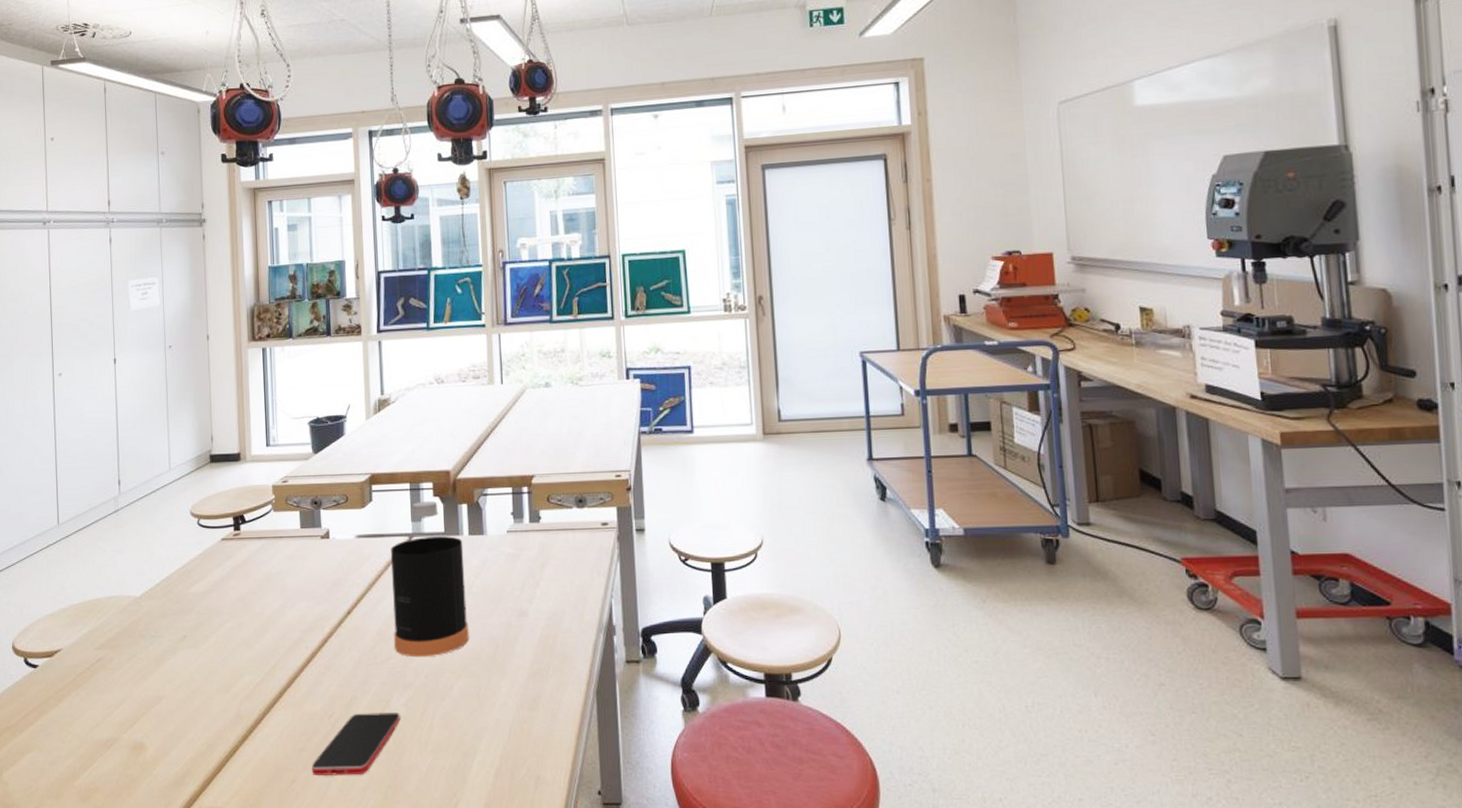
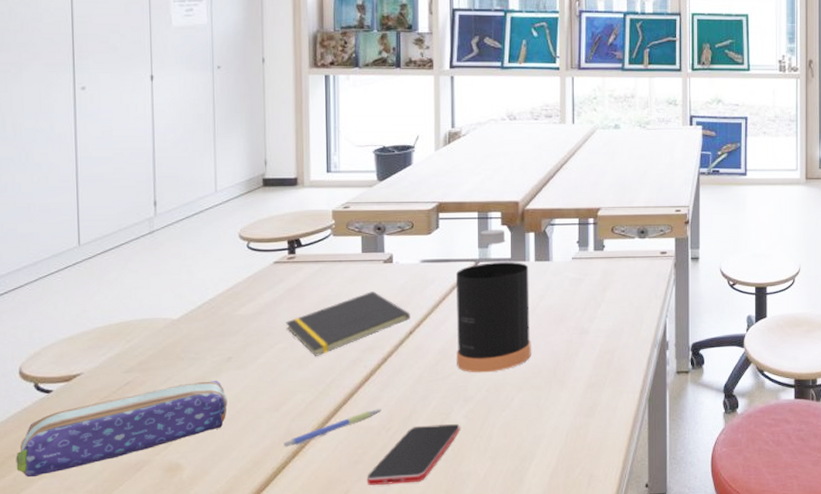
pencil case: none [10,659,184,750] -> present [16,381,228,478]
notepad: none [233,569,348,636] -> present [286,291,410,356]
pen: none [234,693,323,731] -> present [284,409,381,447]

